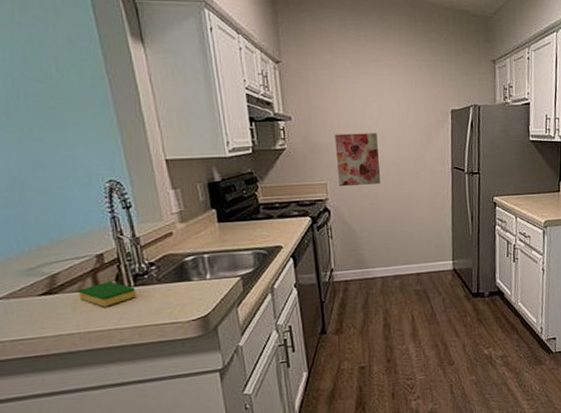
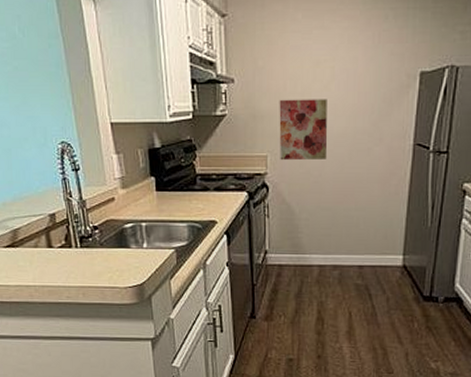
dish sponge: present [77,281,137,307] -> none [34,241,82,264]

